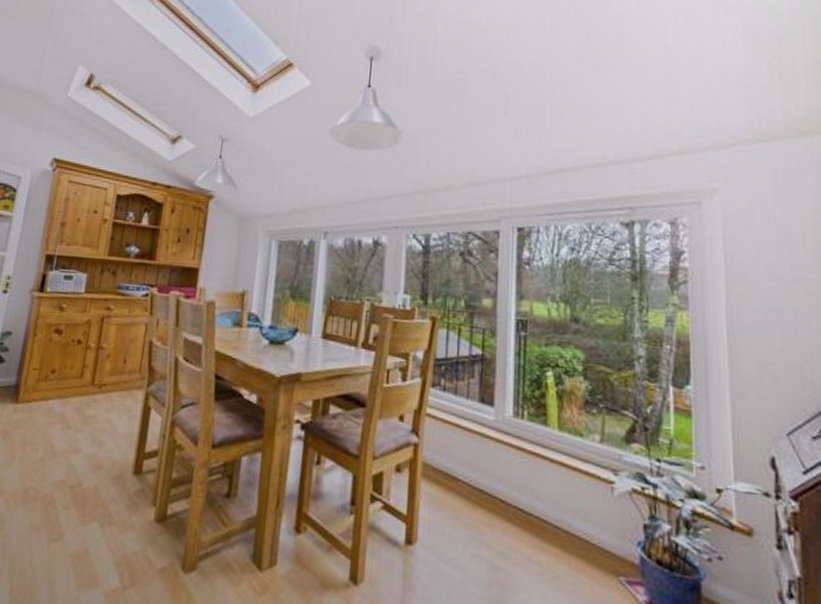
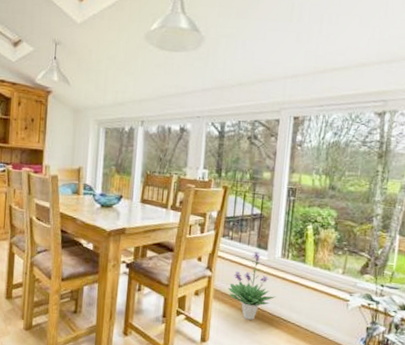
potted plant: none [442,407,510,511] -> present [228,251,276,320]

